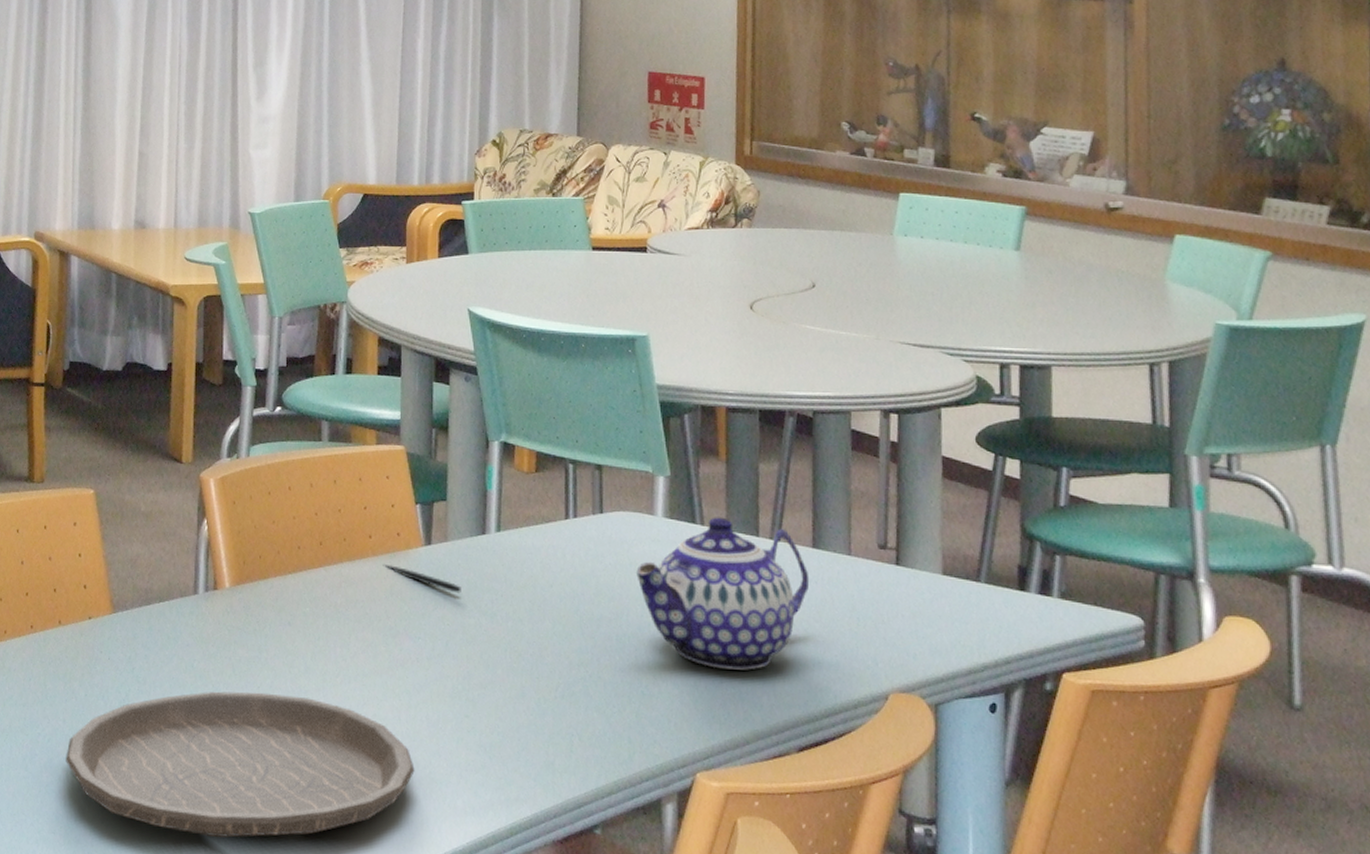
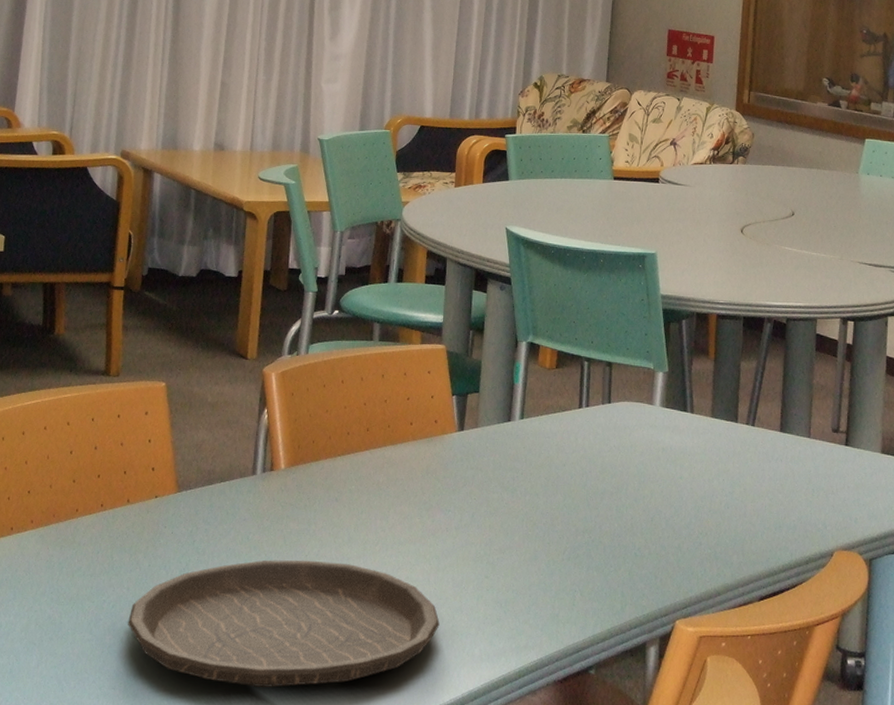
pen: present [383,563,461,594] -> none [421,447,488,472]
teapot: present [636,517,810,670] -> none [636,406,776,534]

